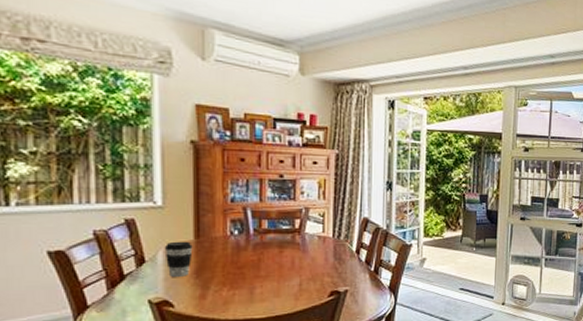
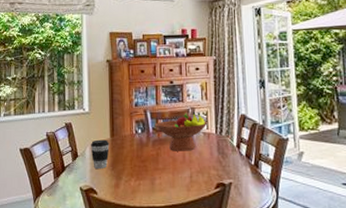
fruit bowl: none [258,211,324,257] -> present [155,111,208,151]

